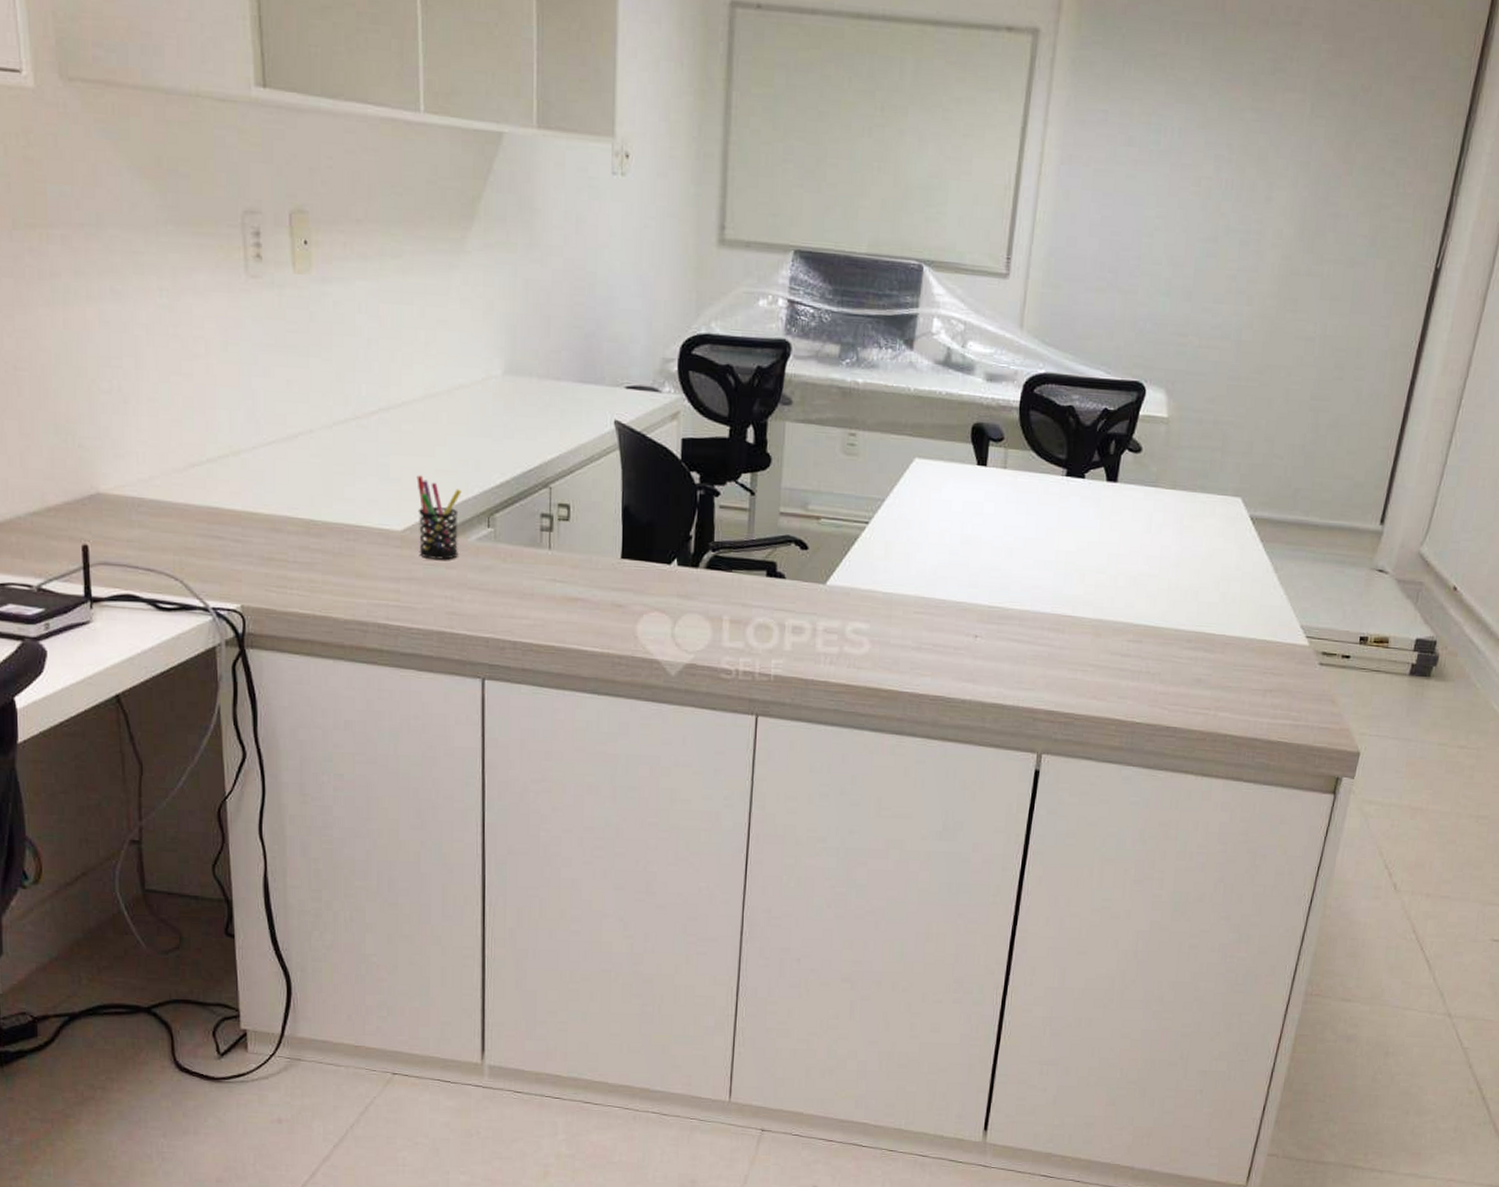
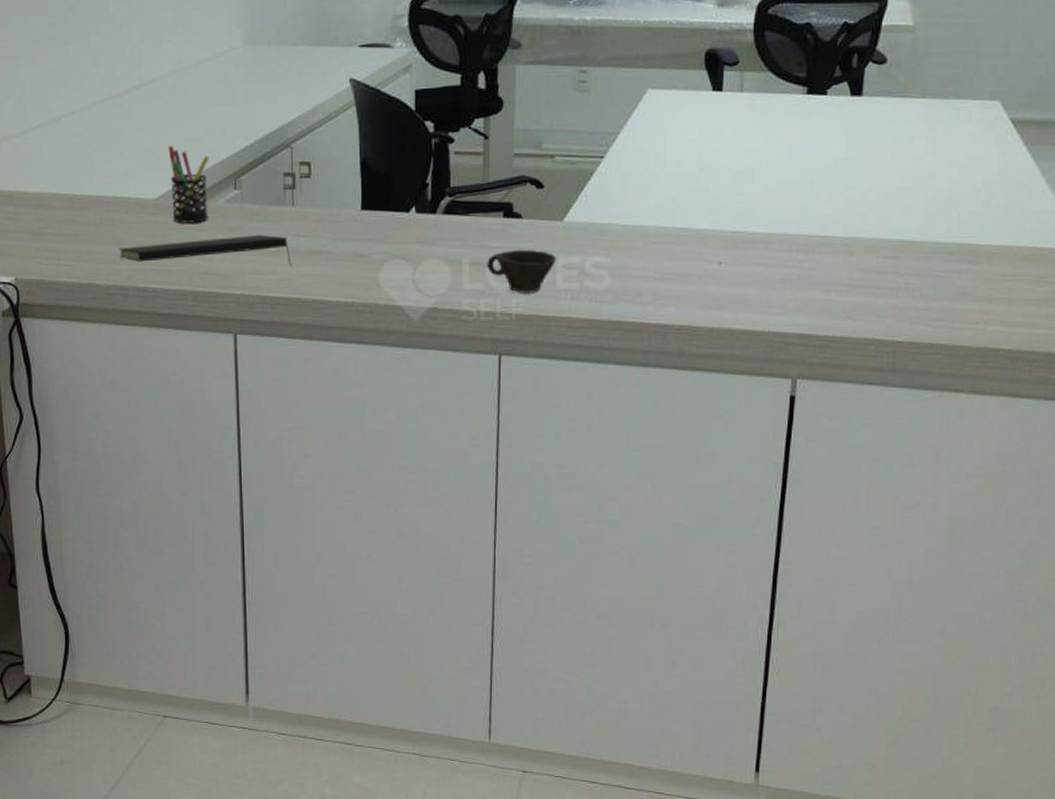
notepad: none [358,576,546,612] -> present [118,234,292,266]
cup: none [748,610,818,655] -> present [487,250,557,293]

